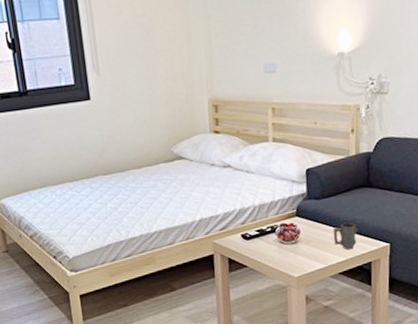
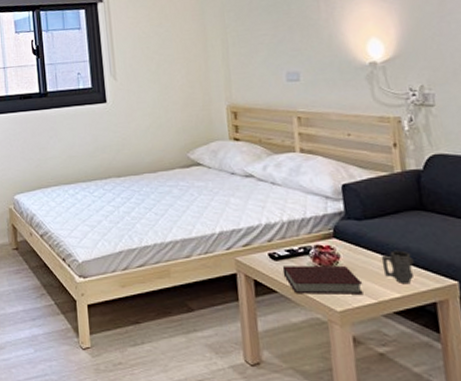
book: none [252,239,317,267] -> present [282,265,363,294]

